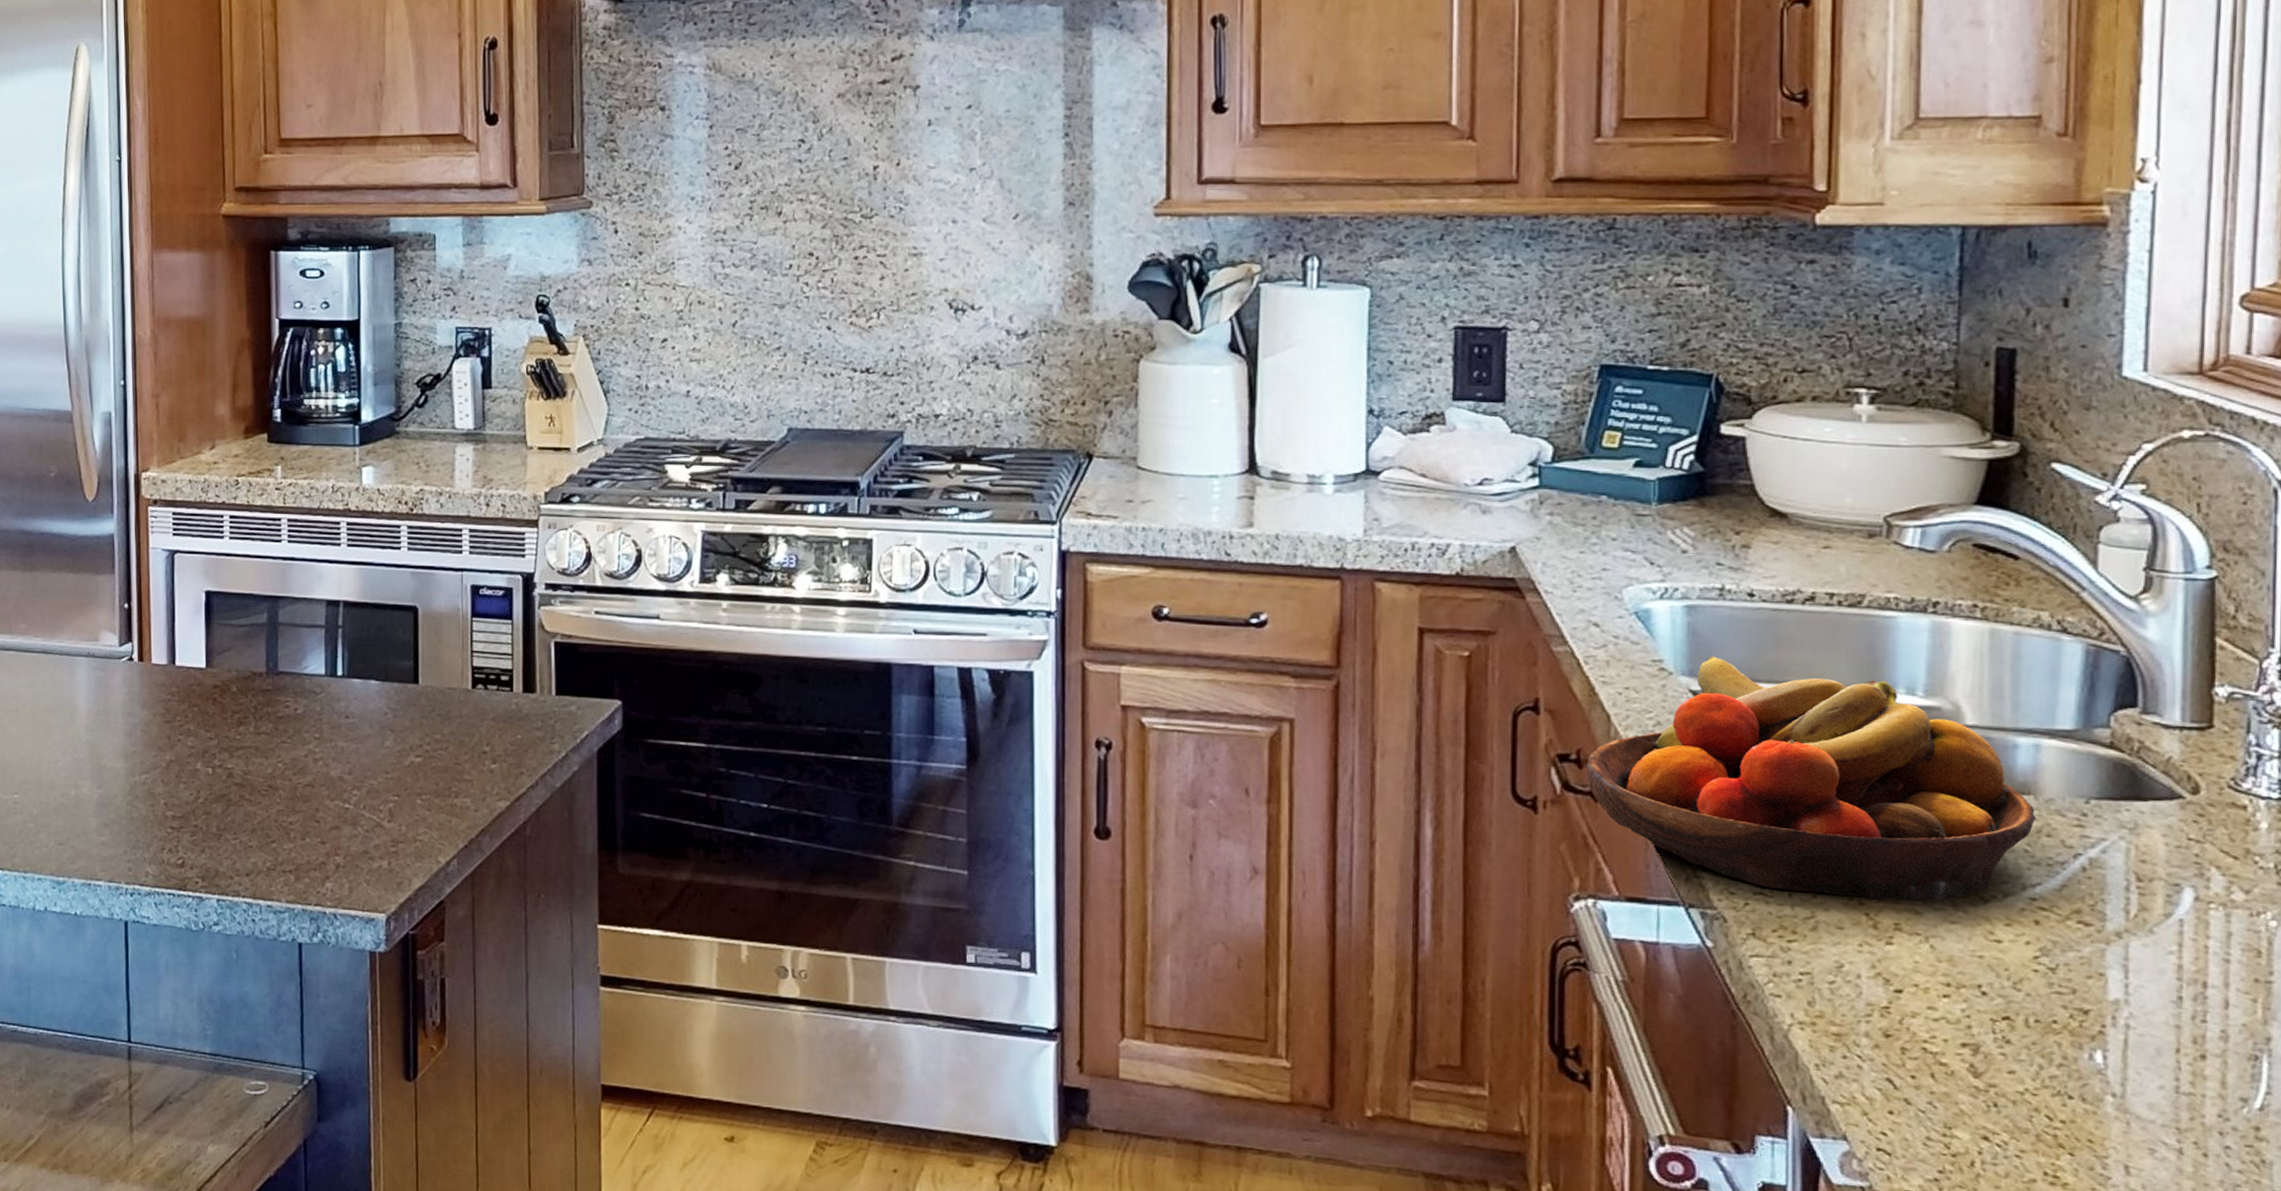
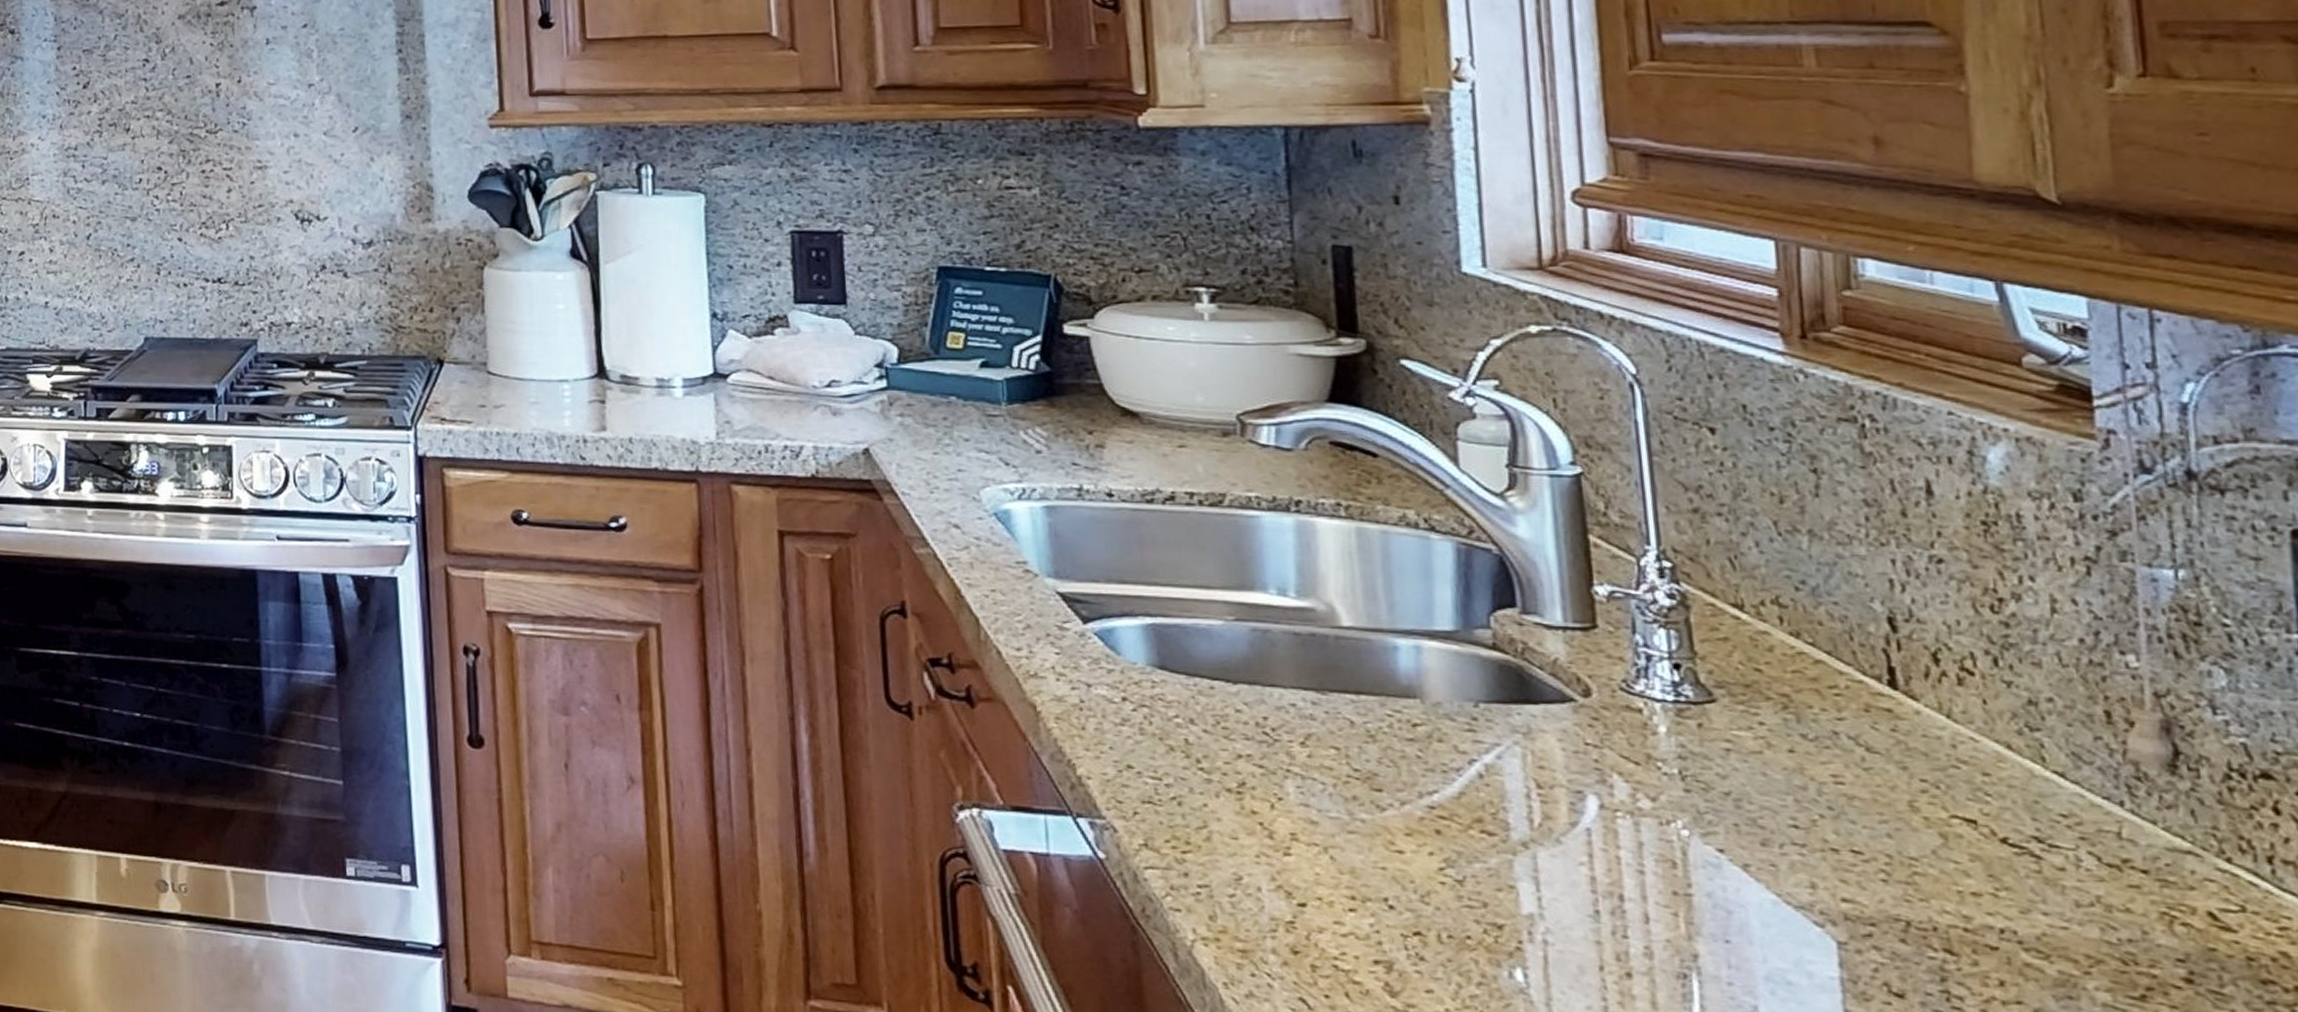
fruit bowl: present [1586,656,2037,902] -> none [958,557,1426,811]

